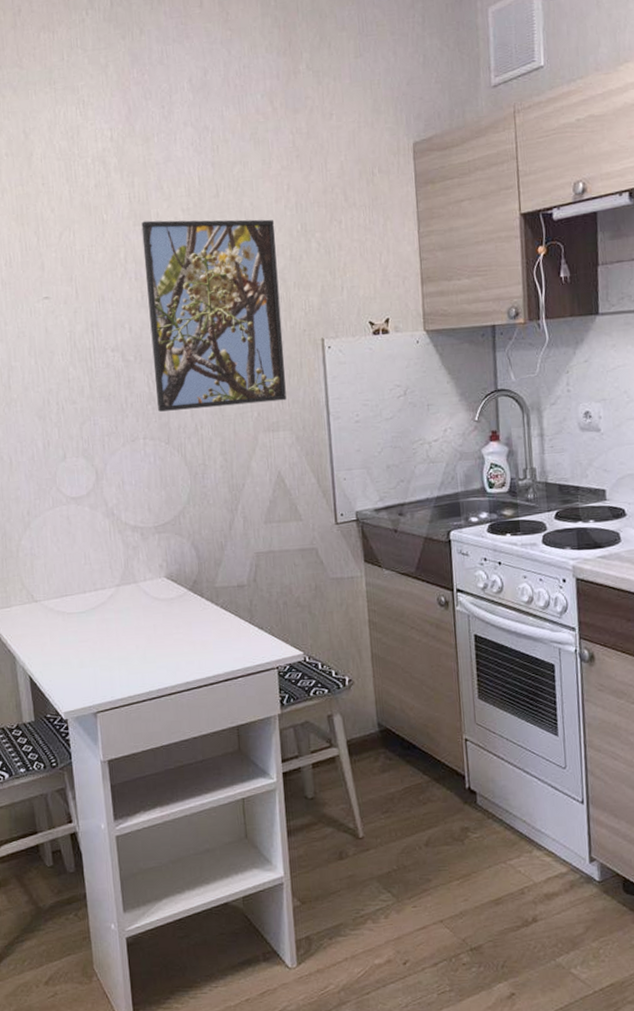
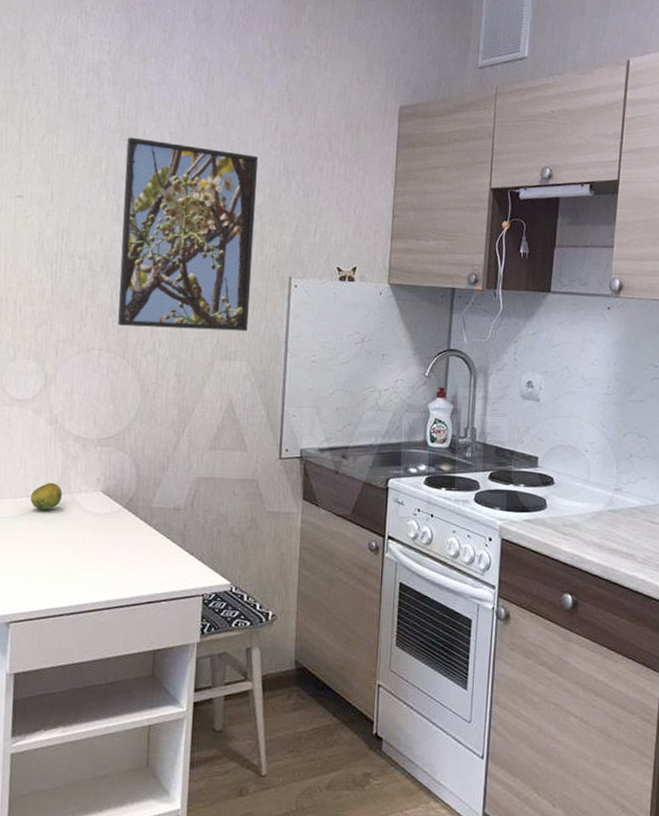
fruit: none [99,574,129,603] -> present [31,482,63,512]

